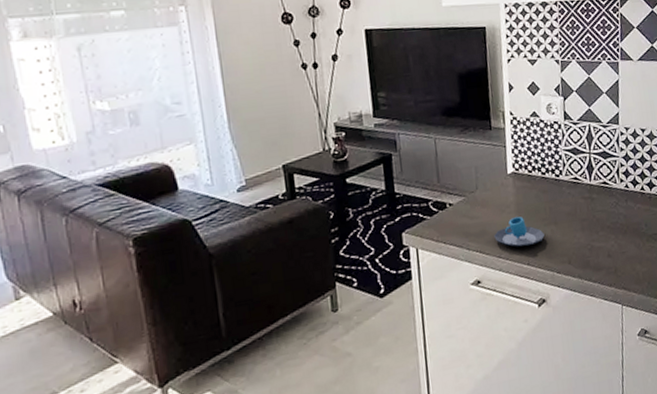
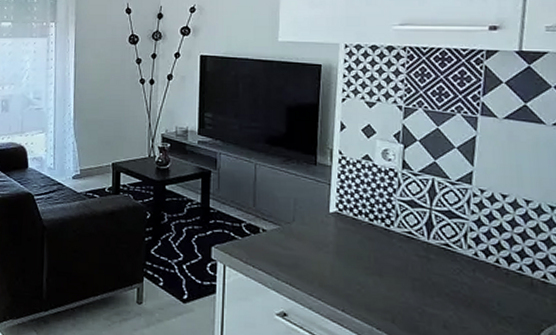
mug: present [494,216,545,247] -> none [307,258,365,291]

